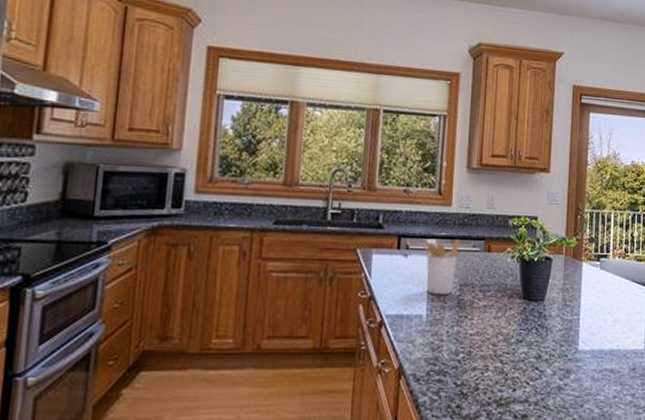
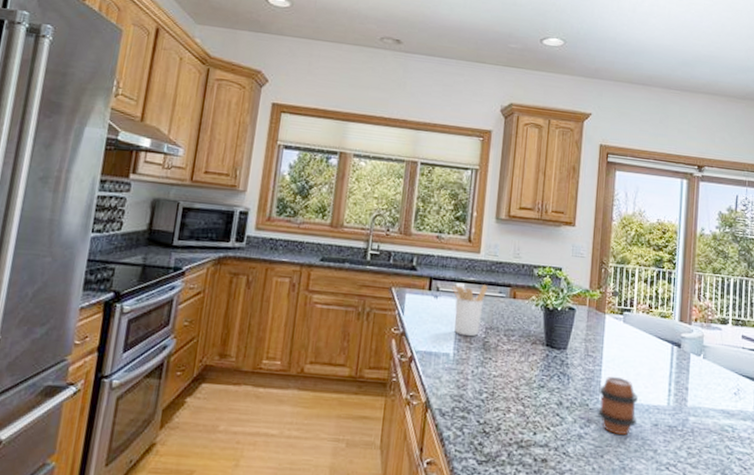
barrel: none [576,324,616,383] -> present [597,376,638,436]

